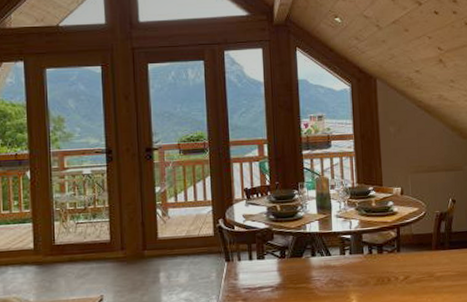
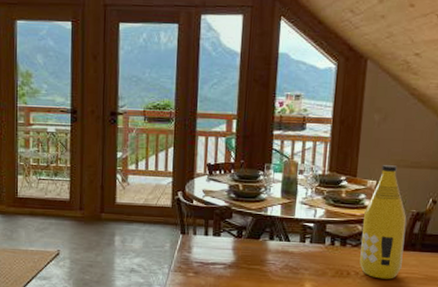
bottle: none [394,171,436,281] -> present [359,165,407,279]

